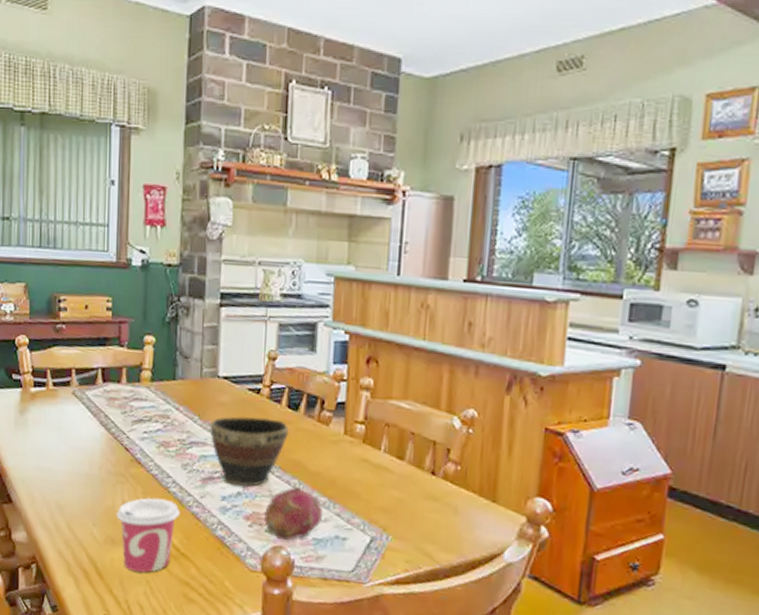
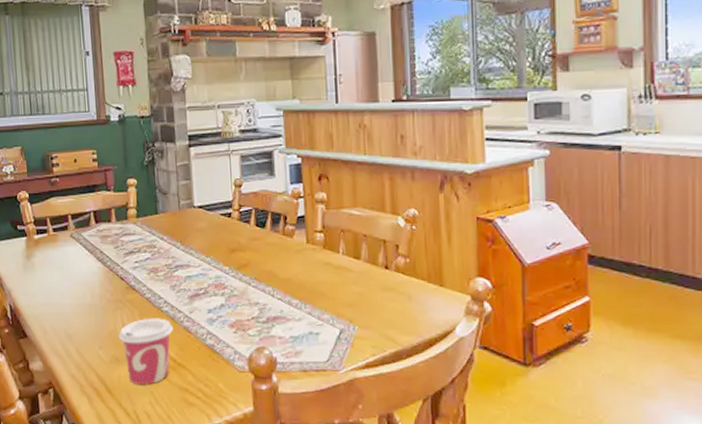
bowl: present [210,416,289,487] -> none [191,237,259,299]
fruit: present [264,486,322,540] -> none [246,293,296,341]

